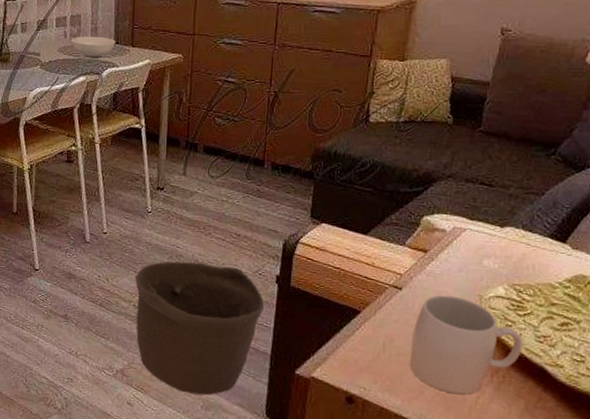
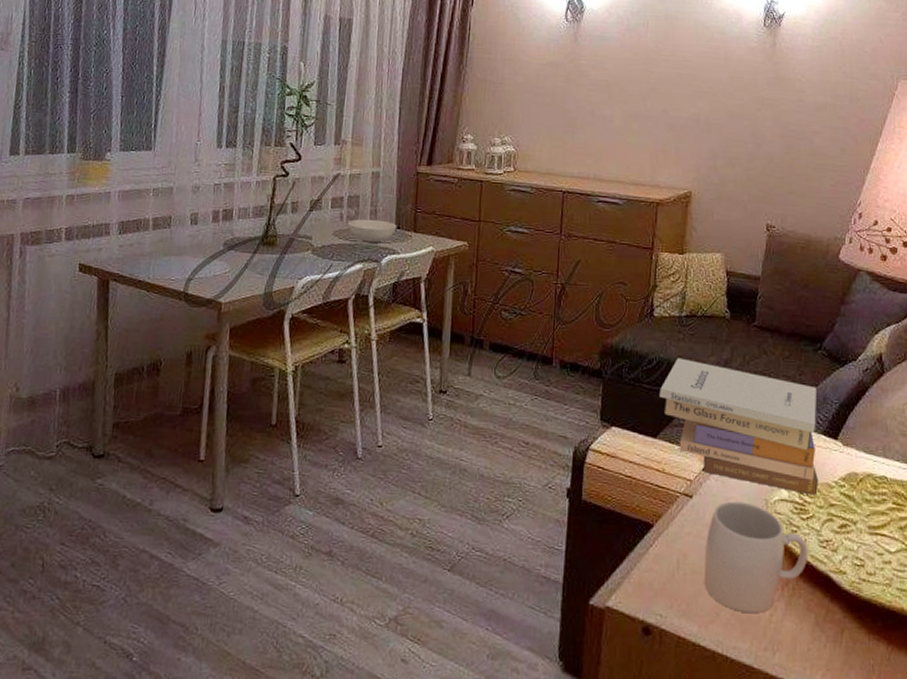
basket: present [134,261,265,396] -> none [413,477,556,641]
books: none [371,161,546,294] -> present [658,357,819,495]

